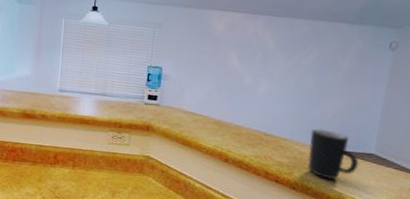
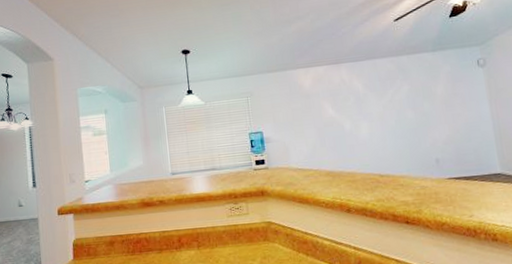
mug: present [308,128,360,181] -> none [427,158,489,210]

